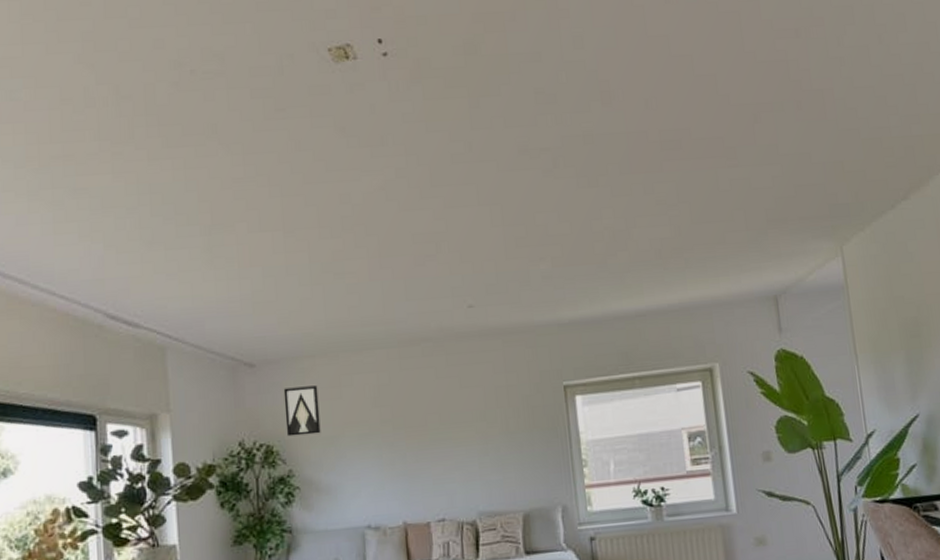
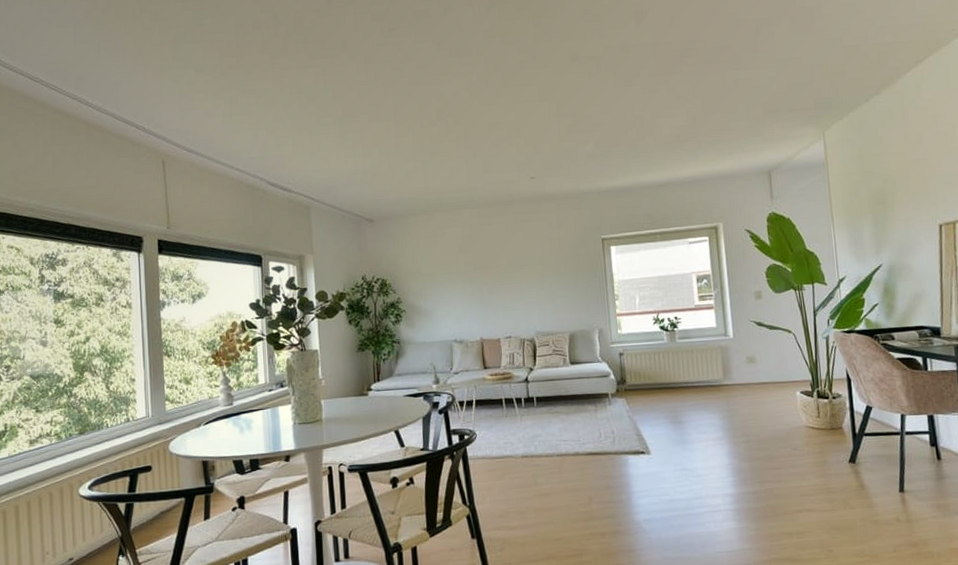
wall art: present [283,385,321,437] -> none [394,236,421,273]

